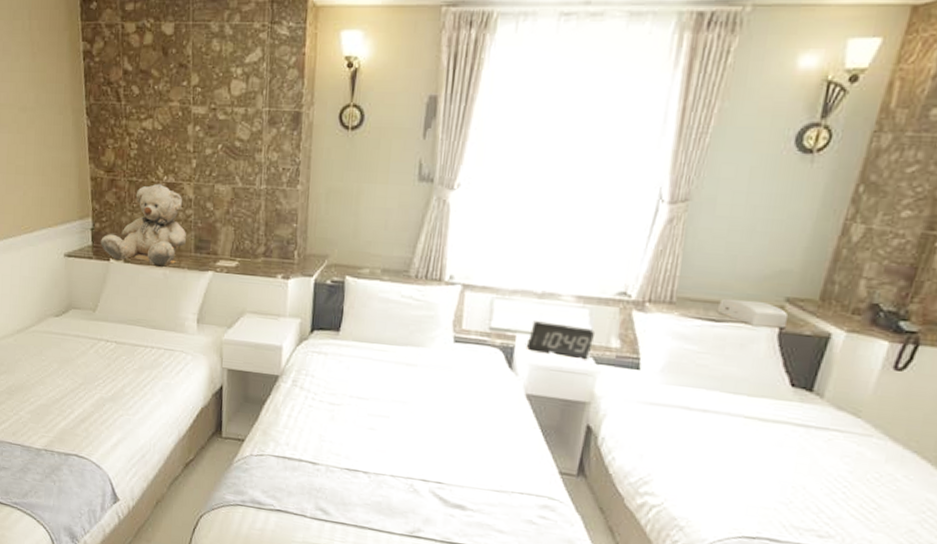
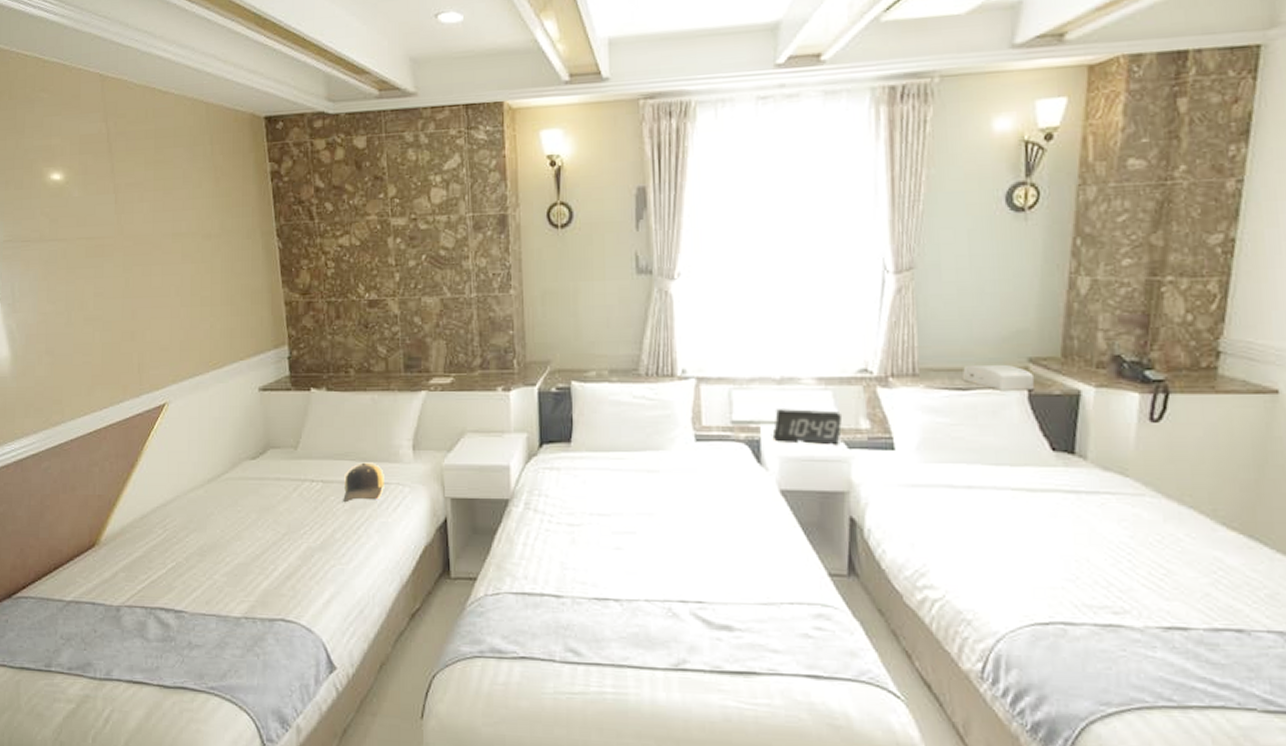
teddy bear: present [101,183,187,267] -> none [299,301,395,391]
baseball cap: none [133,329,170,364] -> present [343,462,384,503]

